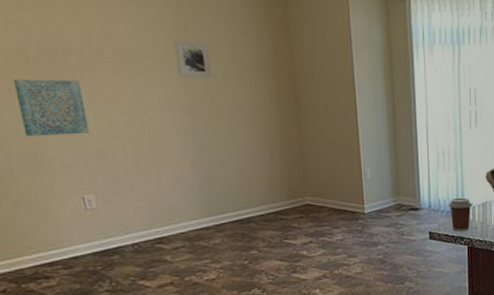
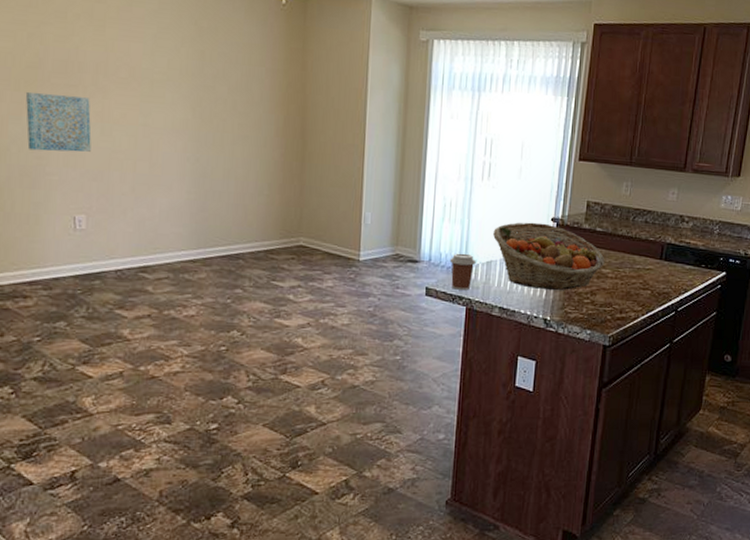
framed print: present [174,41,213,79] -> none [187,66,223,107]

